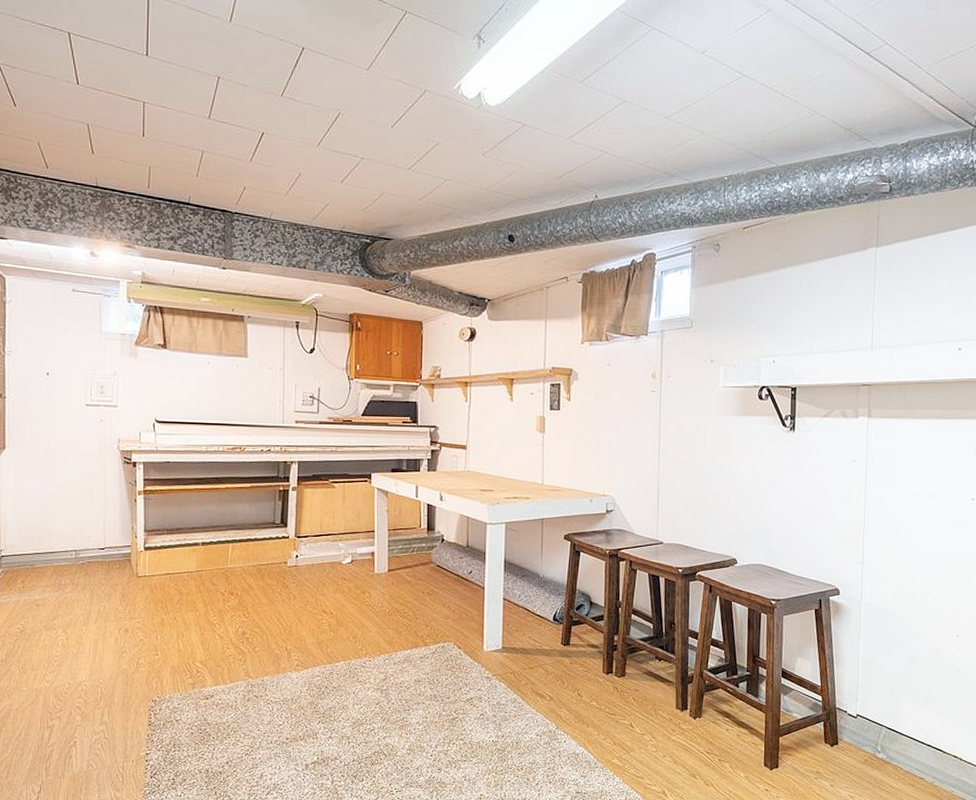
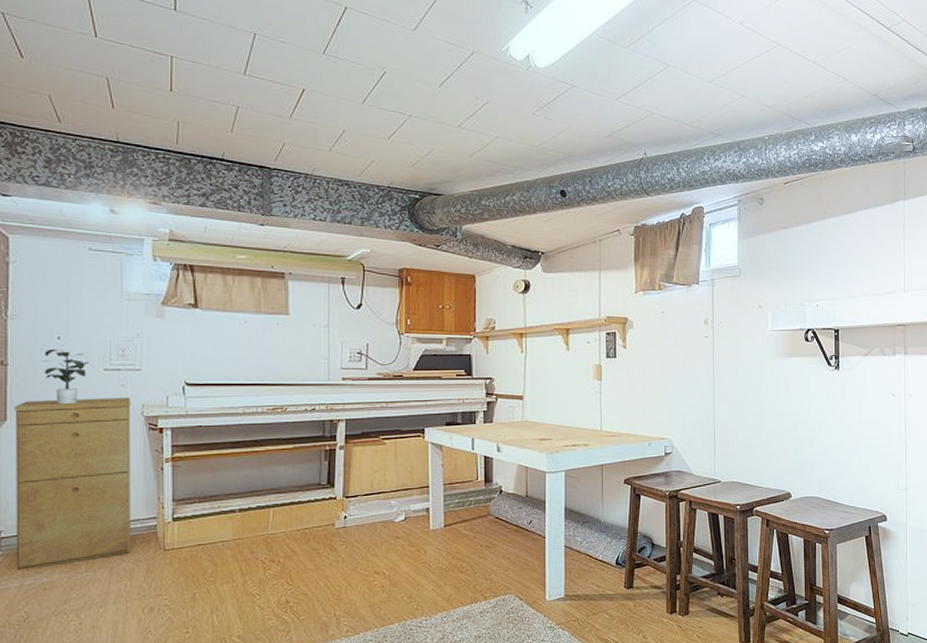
filing cabinet: none [12,431,109,587] -> present [15,398,131,570]
potted plant: none [33,383,74,437] -> present [42,348,90,405]

